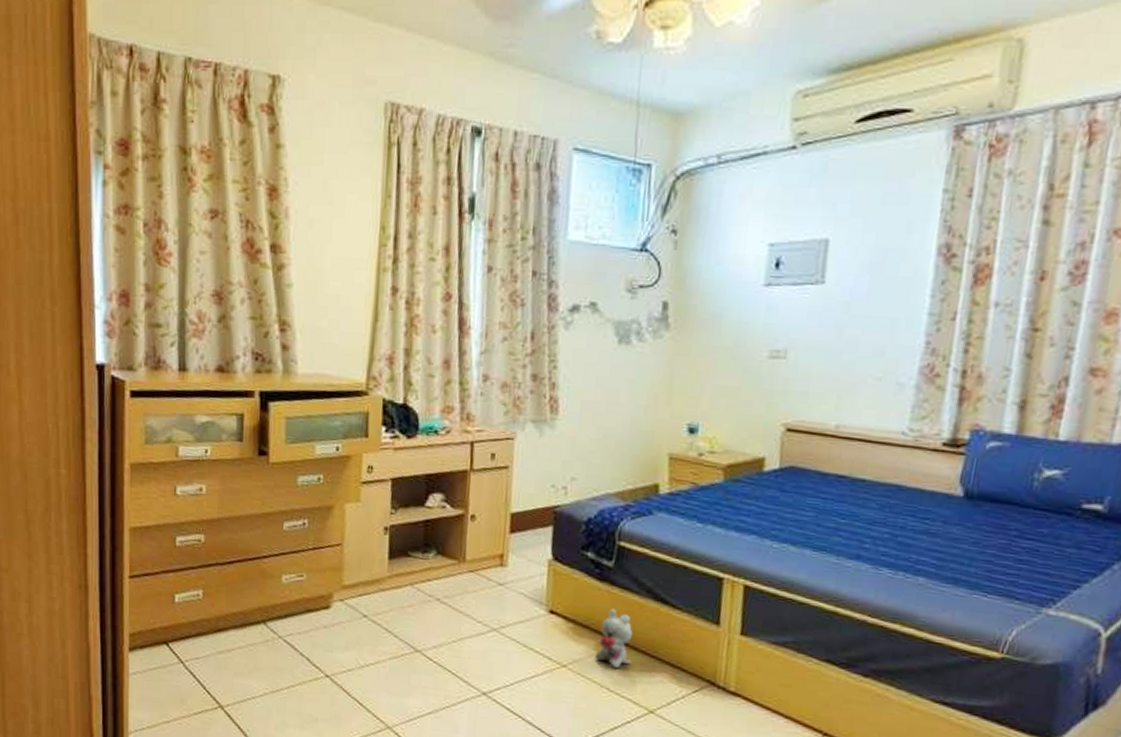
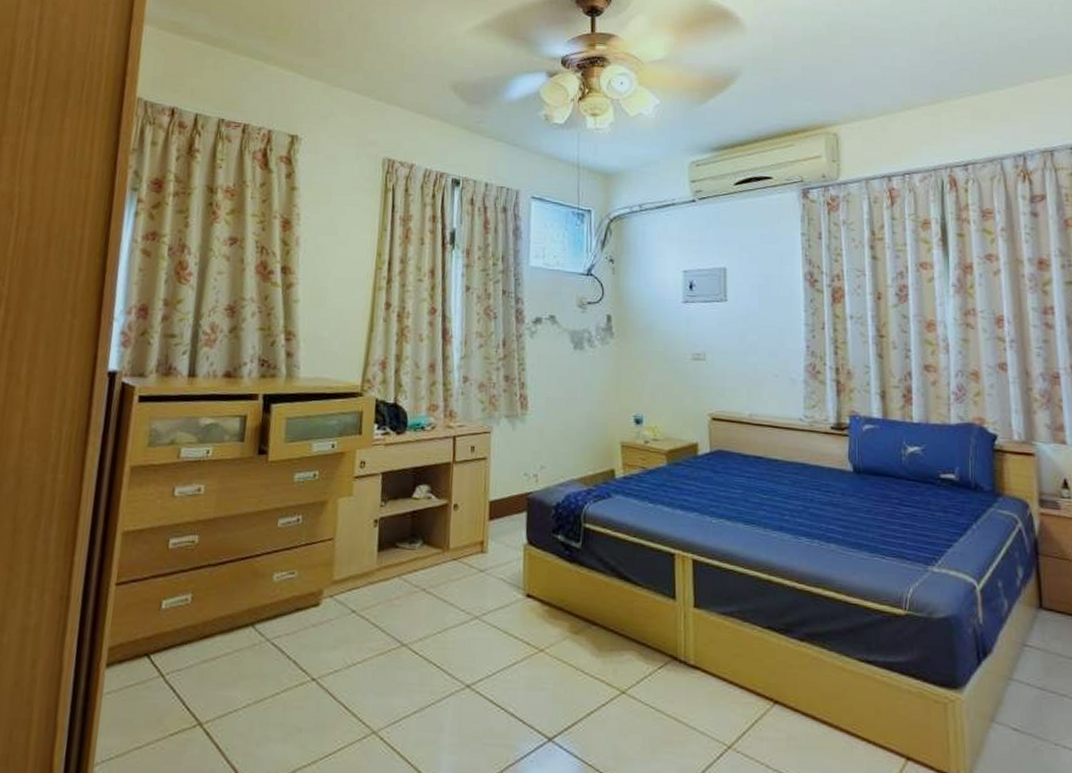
plush toy: present [594,608,633,668] -> none [569,589,602,649]

